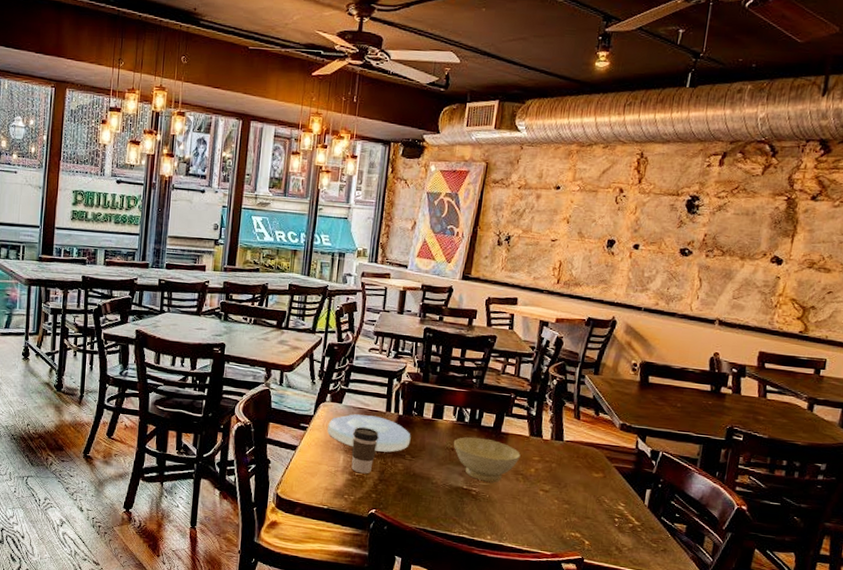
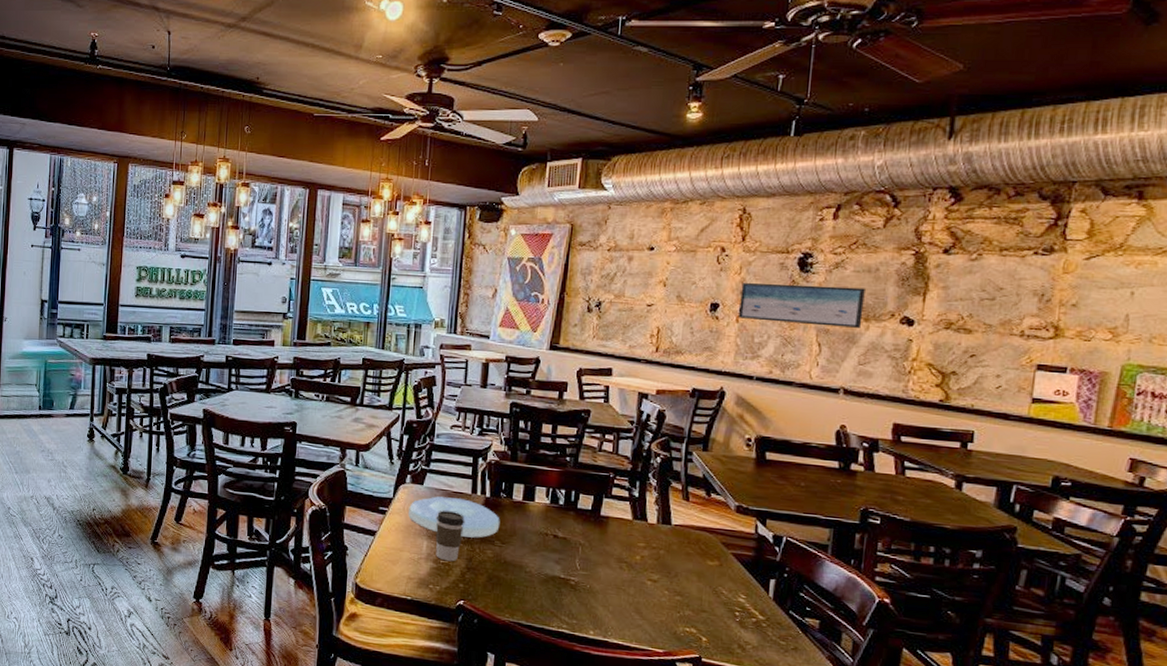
bowl: present [453,437,521,482] -> none [547,521,624,571]
wall art: none [632,221,743,266] -> present [739,282,865,328]

